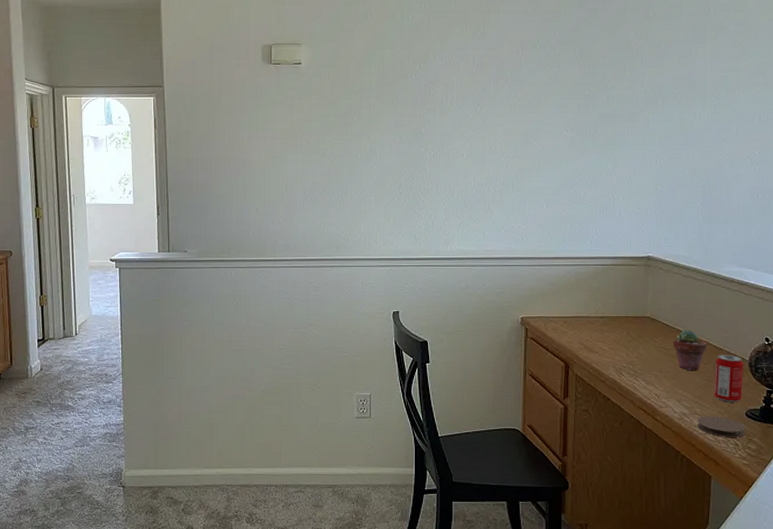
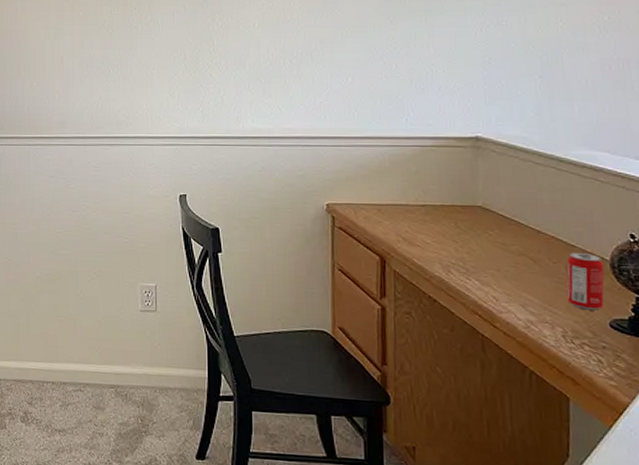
potted succulent: present [673,330,707,371] -> none [512,222,556,271]
coaster: present [697,416,746,438] -> none [547,325,611,354]

